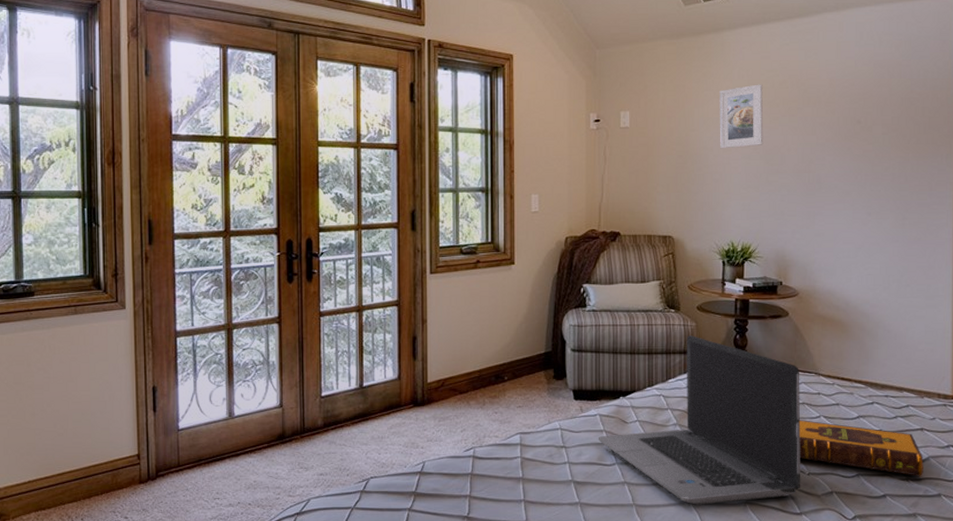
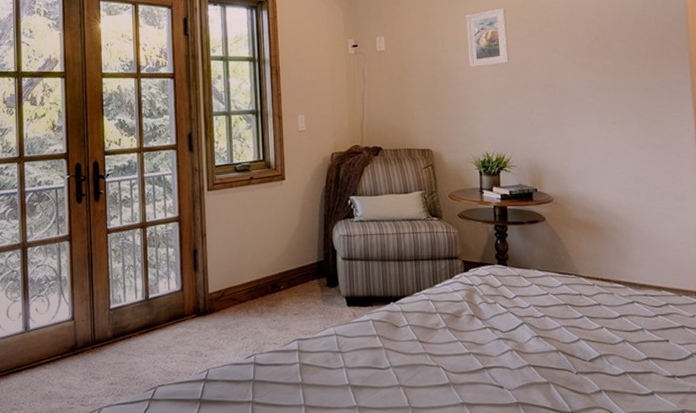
laptop computer: present [598,336,801,505] -> none [371,242,570,406]
hardback book: present [798,420,924,477] -> none [563,320,689,374]

